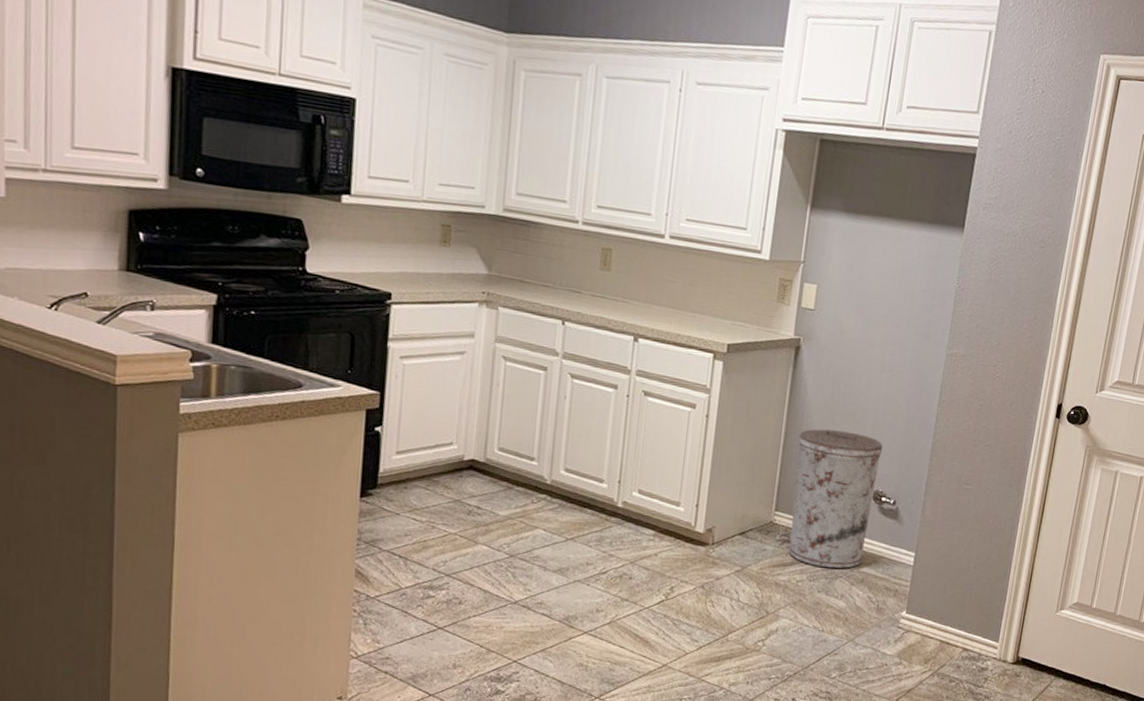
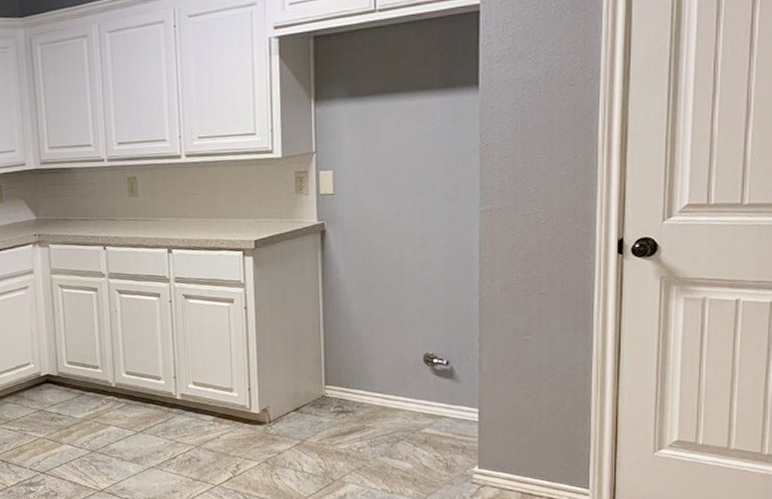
trash can: present [788,428,883,569] -> none [337,301,427,433]

